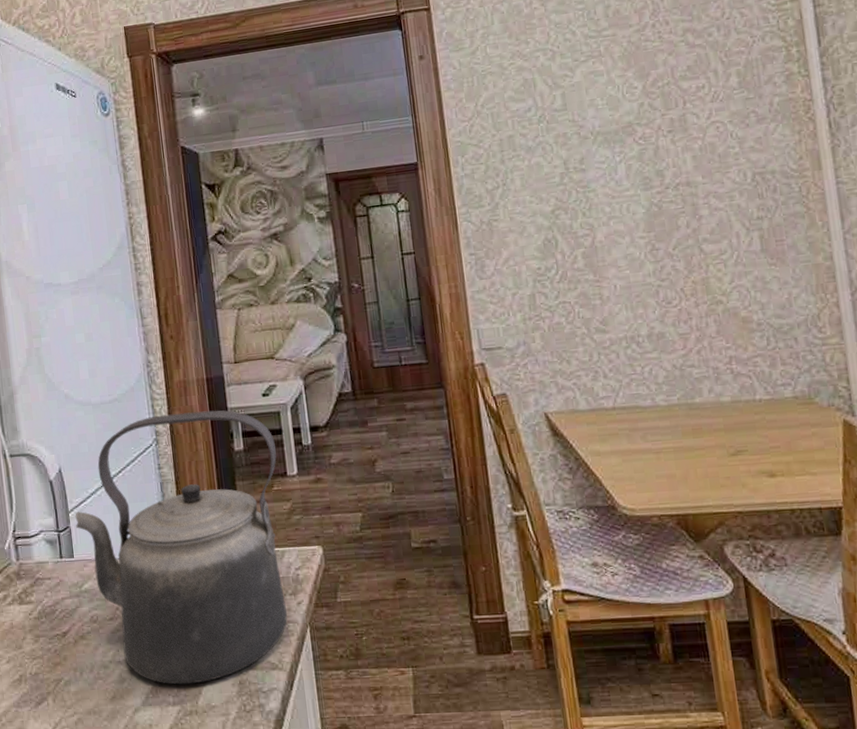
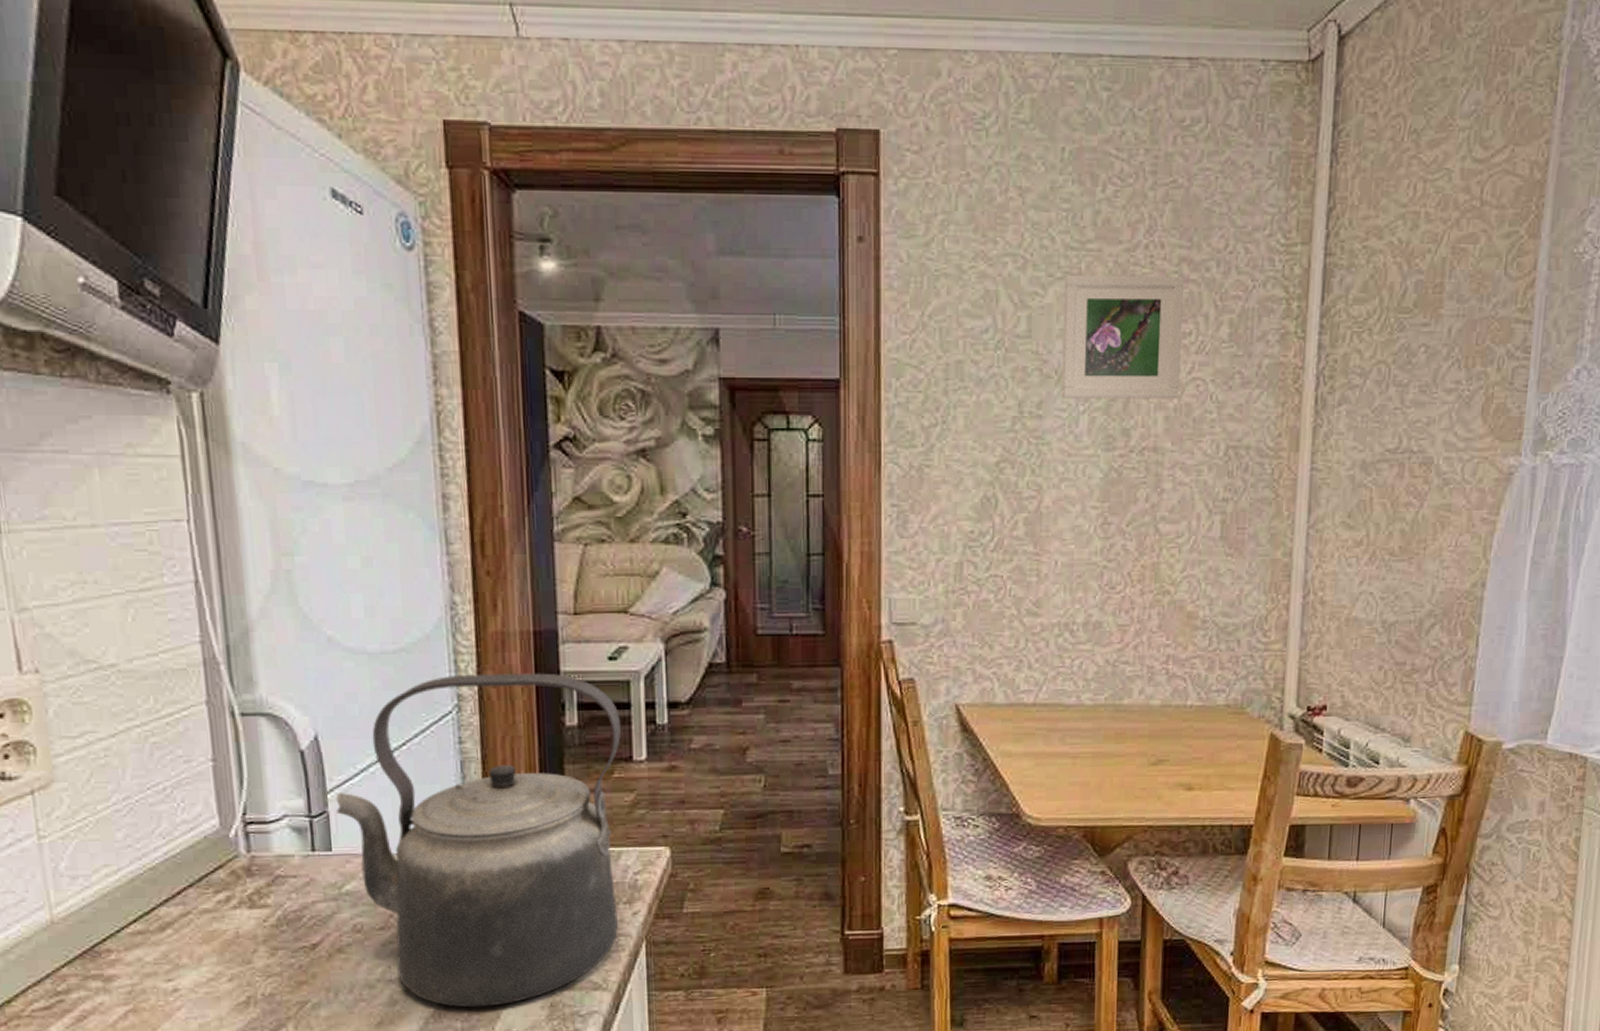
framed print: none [588,43,702,154] -> present [1060,274,1184,399]

